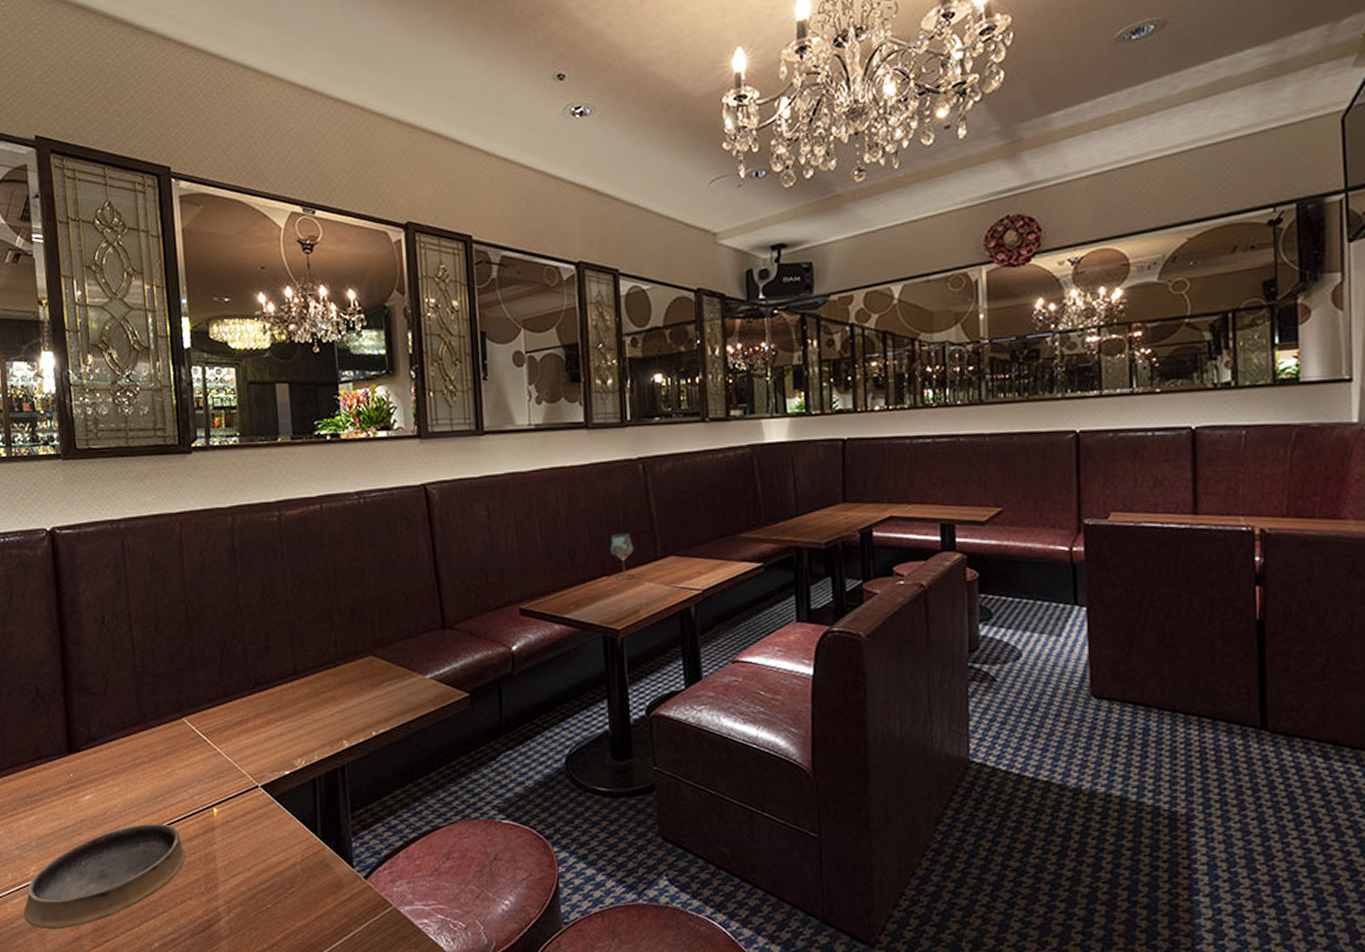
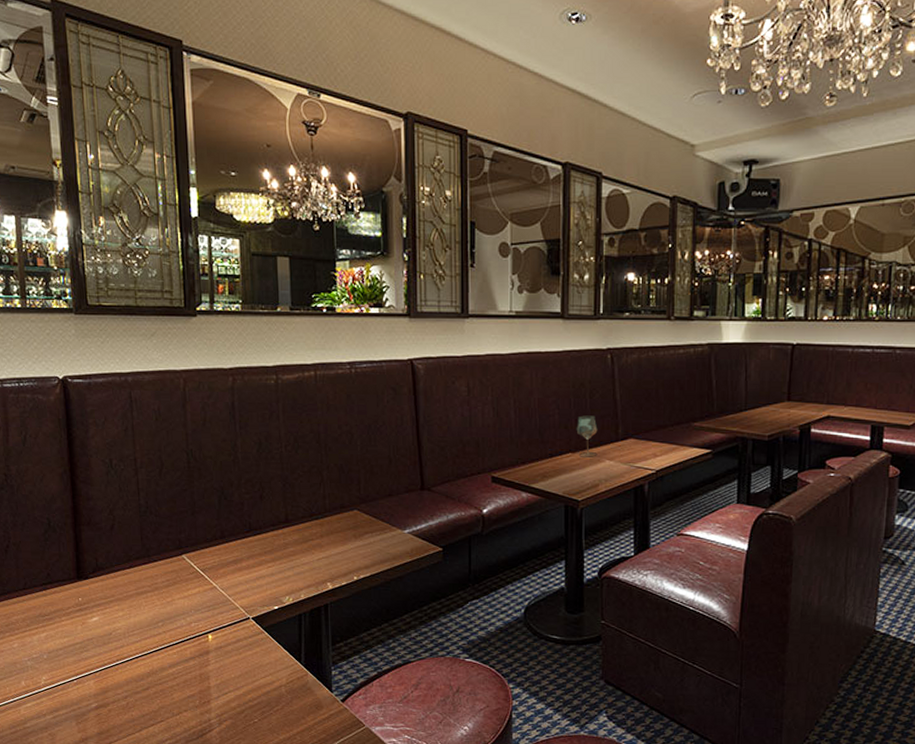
ashtray: present [23,822,186,930] -> none [35,644,183,731]

